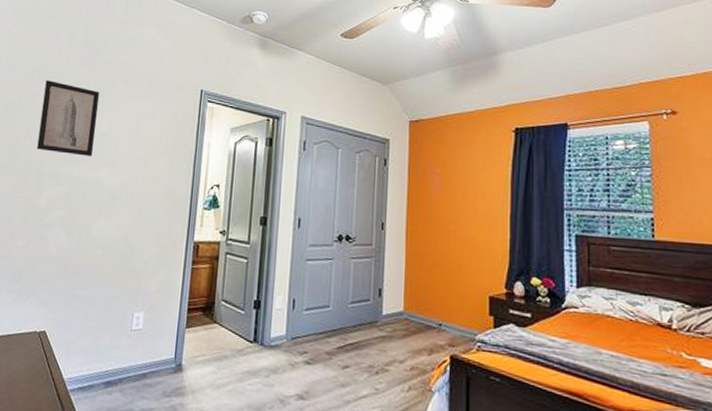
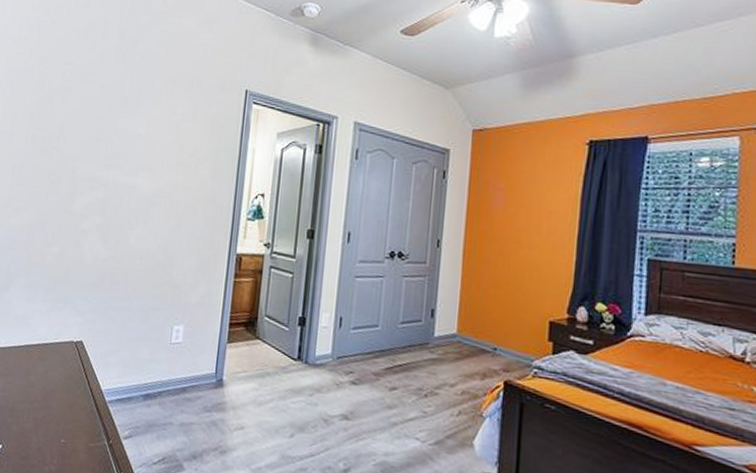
wall art: present [37,80,99,156] -> none [70,76,136,160]

